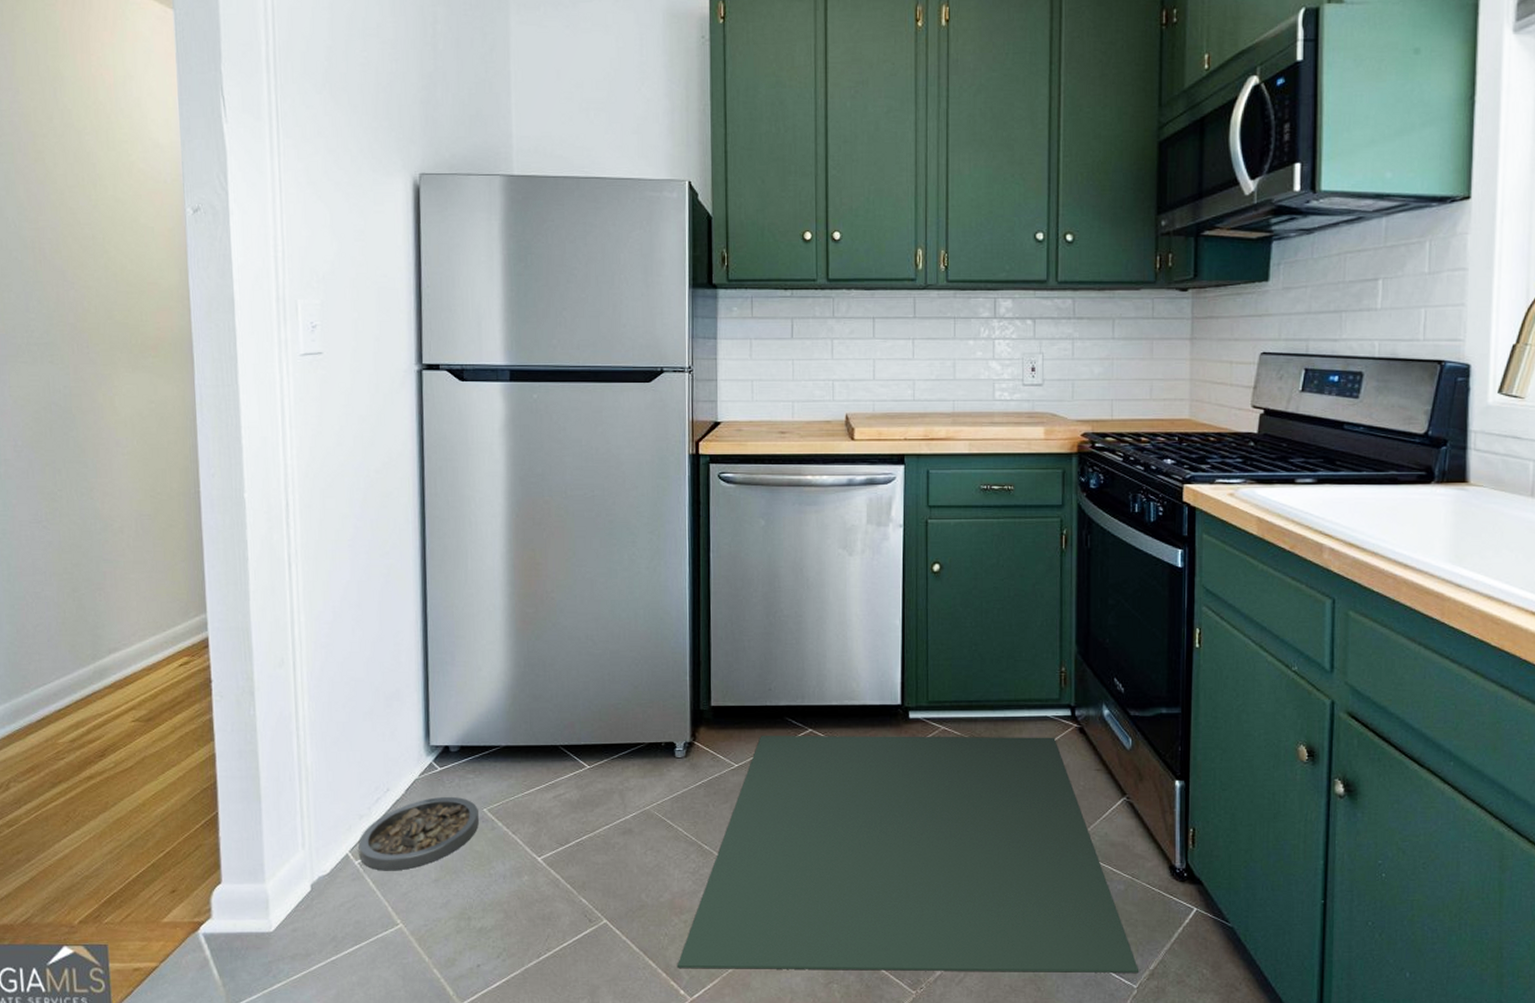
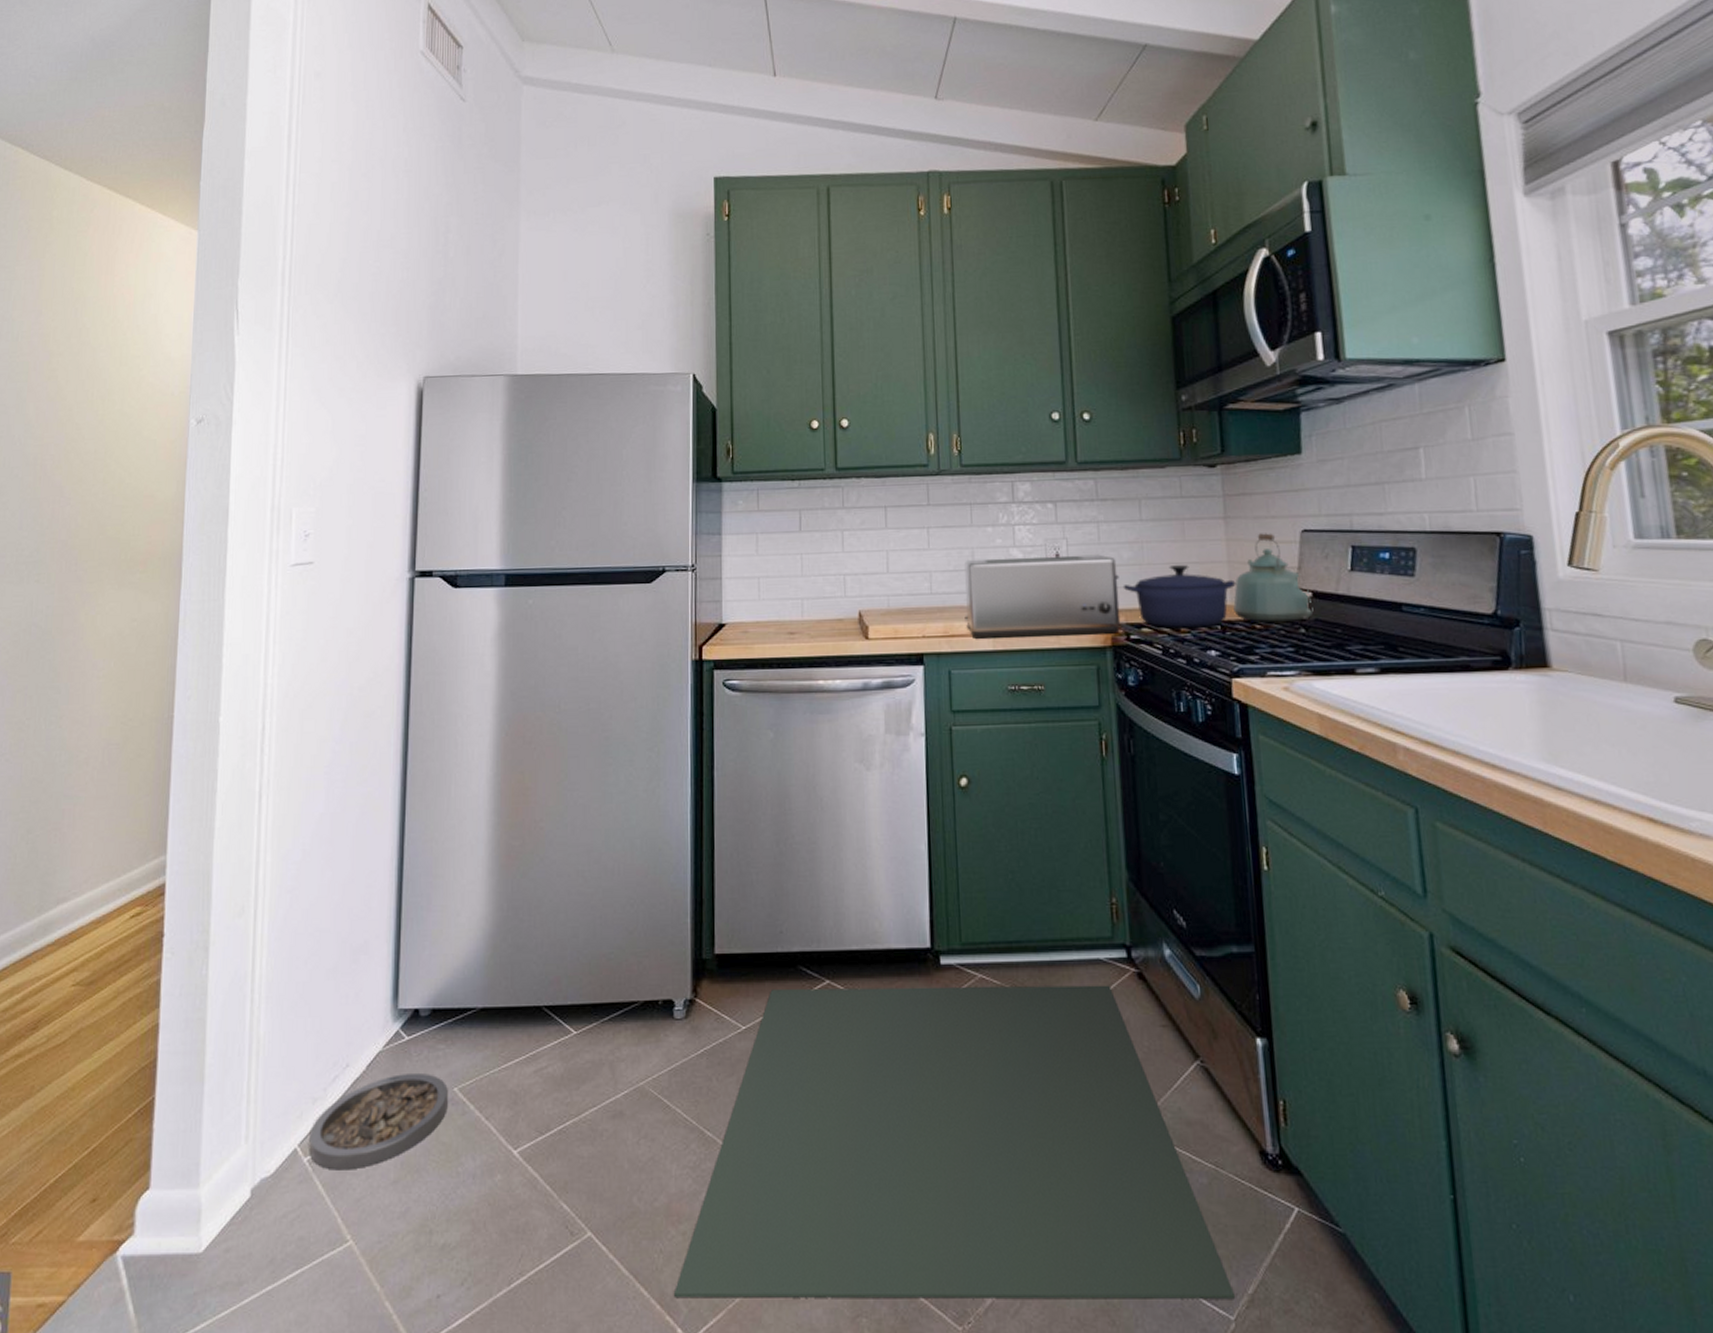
toaster: none [945,369,1089,442] -> present [965,554,1121,638]
cooking pot: none [1091,380,1196,441] -> present [1123,564,1236,631]
kettle: none [1191,354,1264,437] -> present [1233,533,1314,623]

